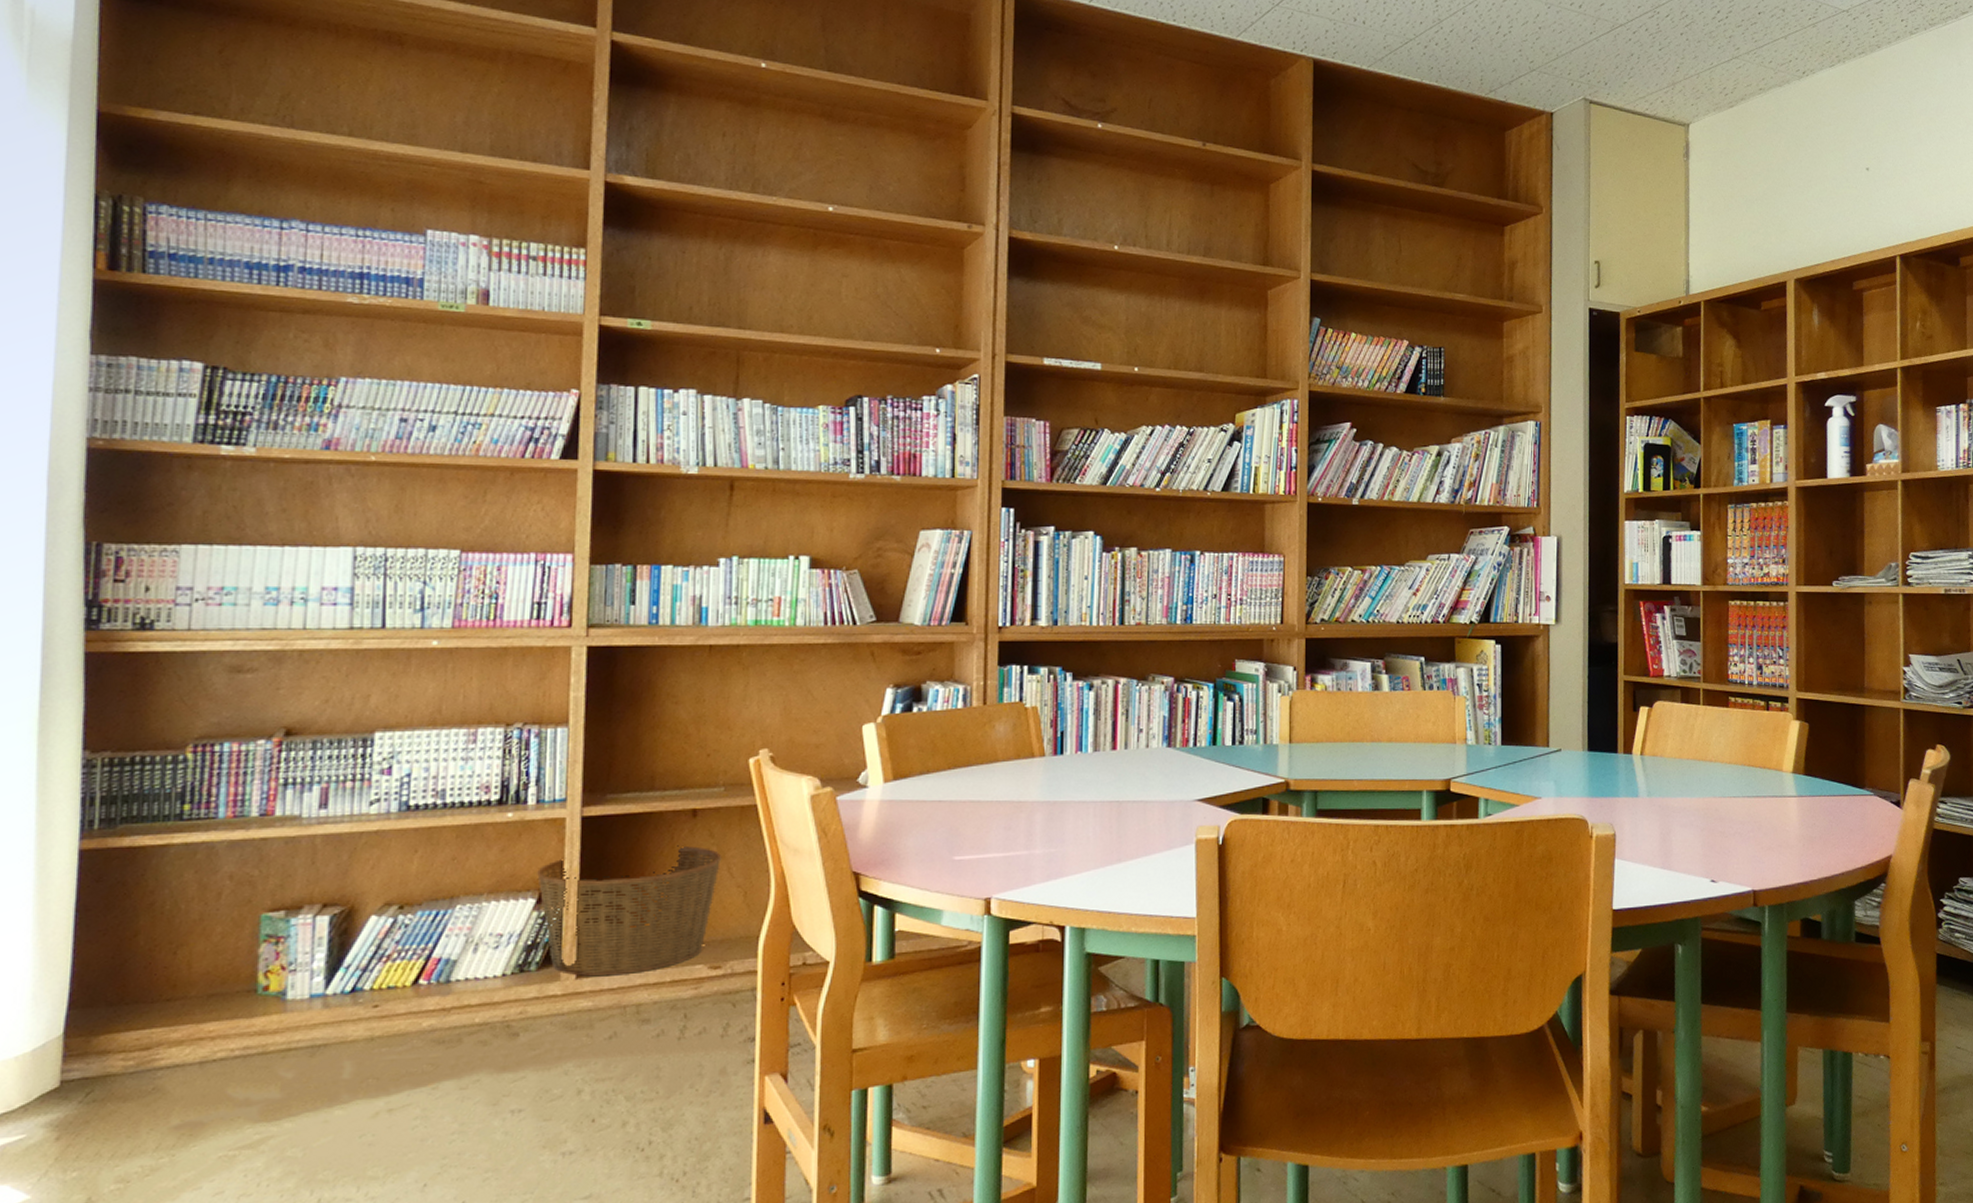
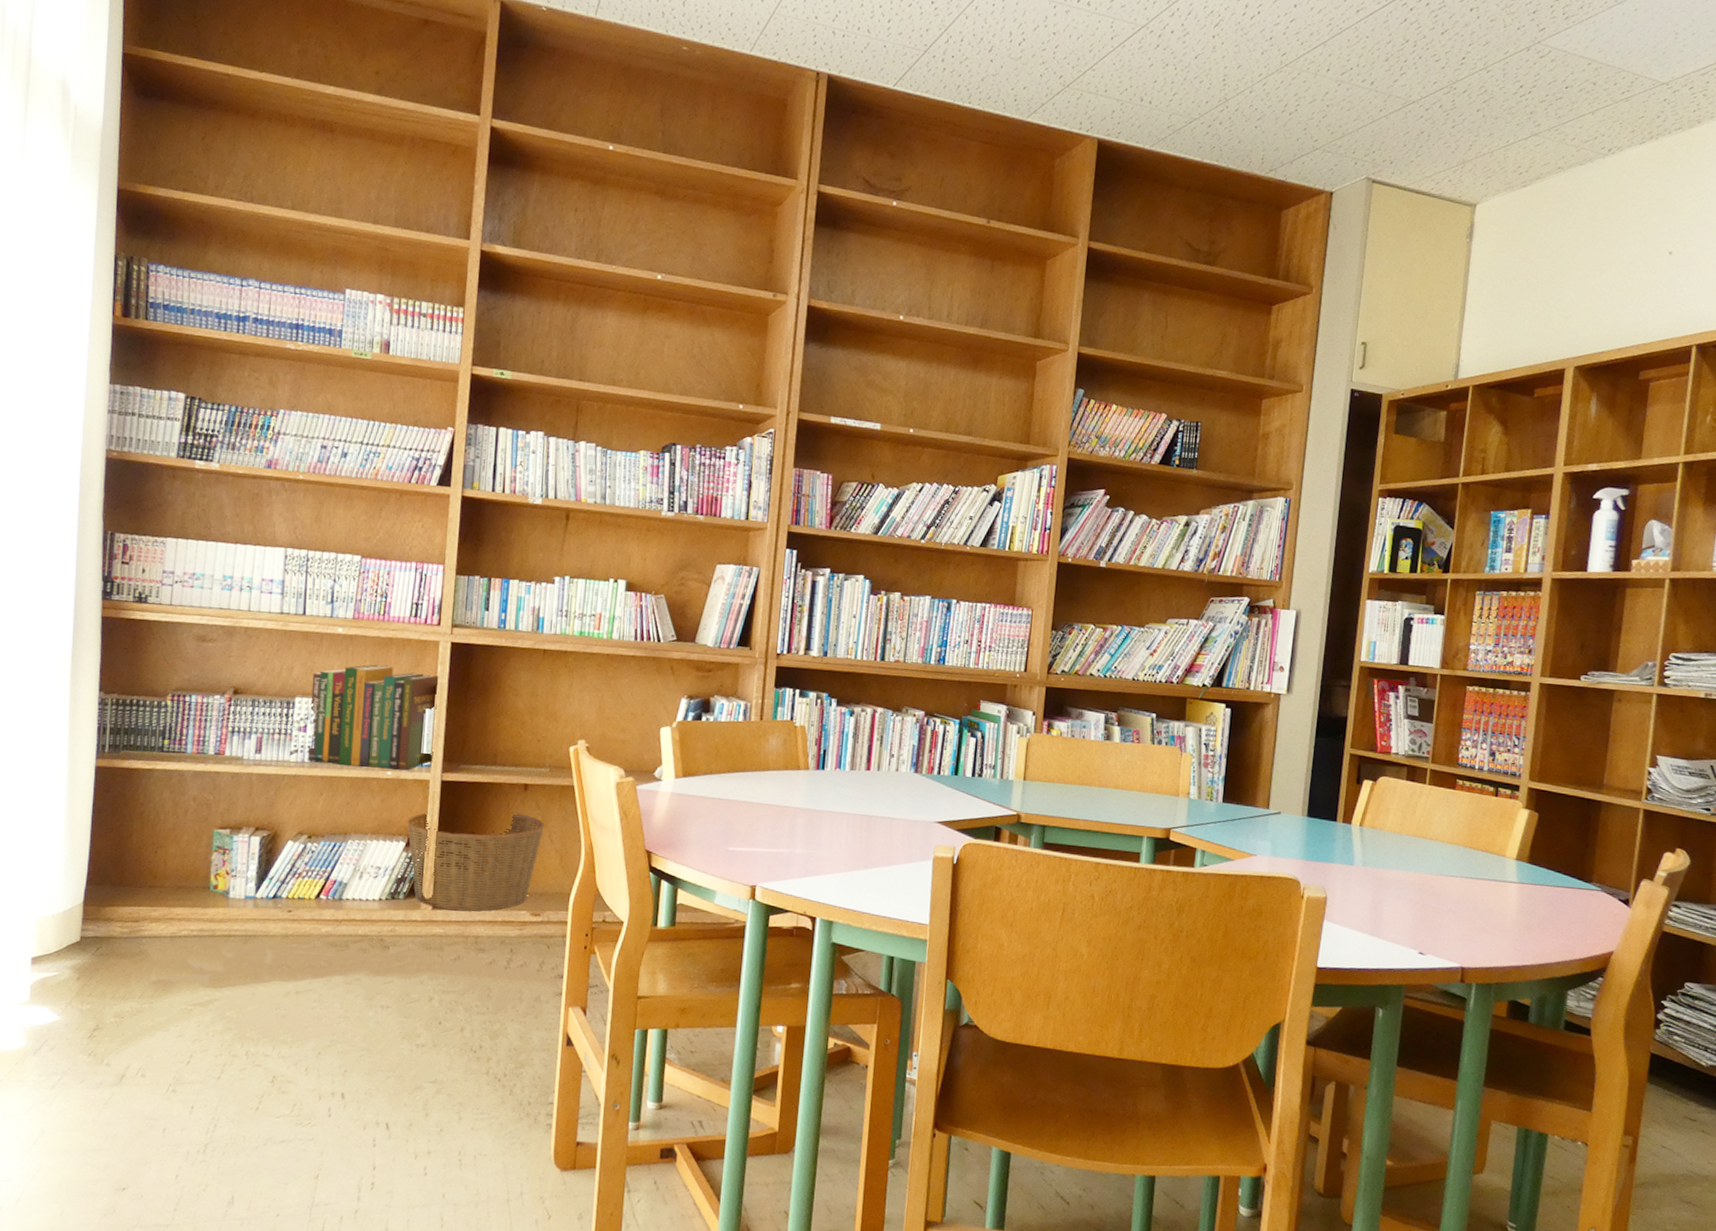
books: none [395,681,573,812] -> present [308,664,439,770]

